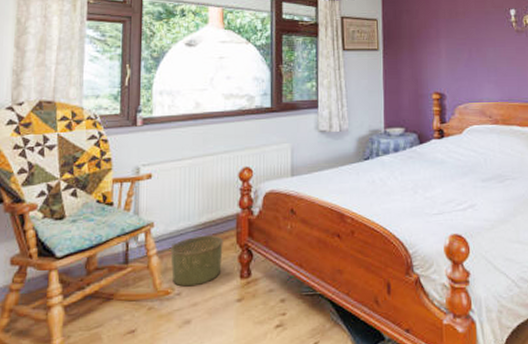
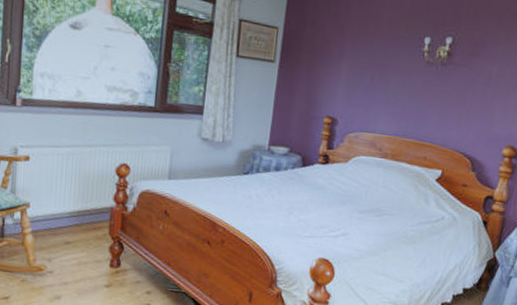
basket: present [170,235,223,287] -> none [44,222,96,268]

